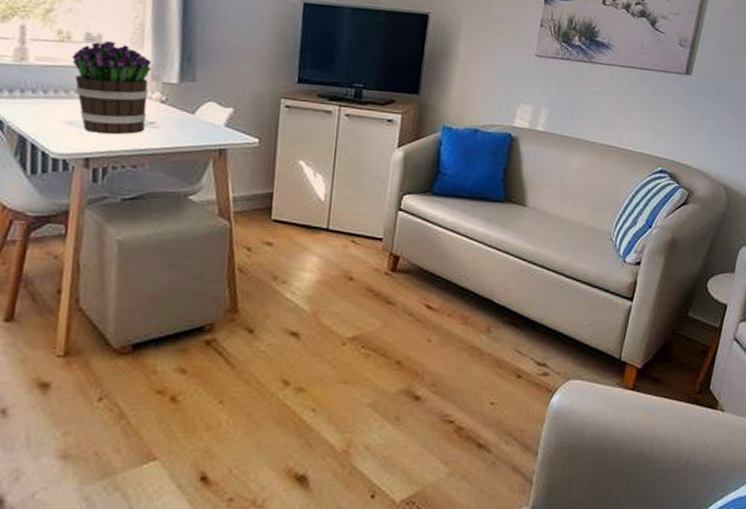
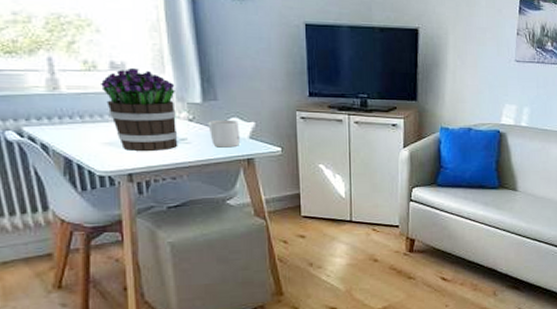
mug: none [181,103,215,136] -> present [208,119,241,148]

